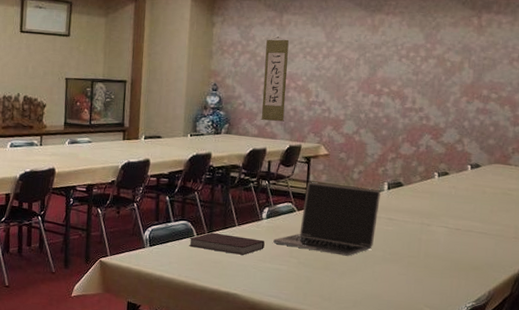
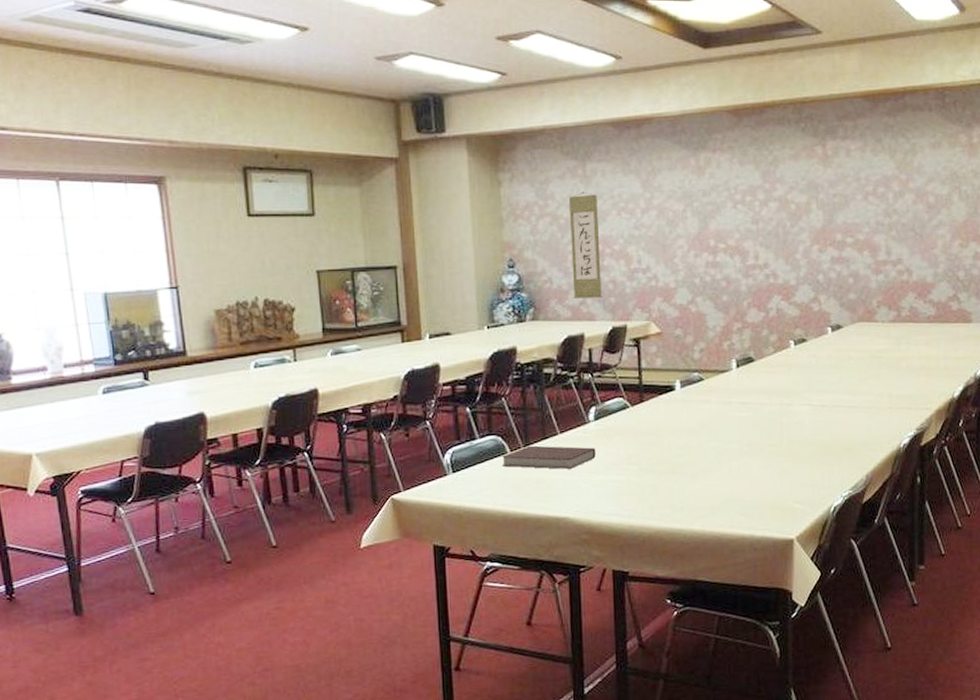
laptop: present [273,182,381,256] -> none [606,368,729,454]

